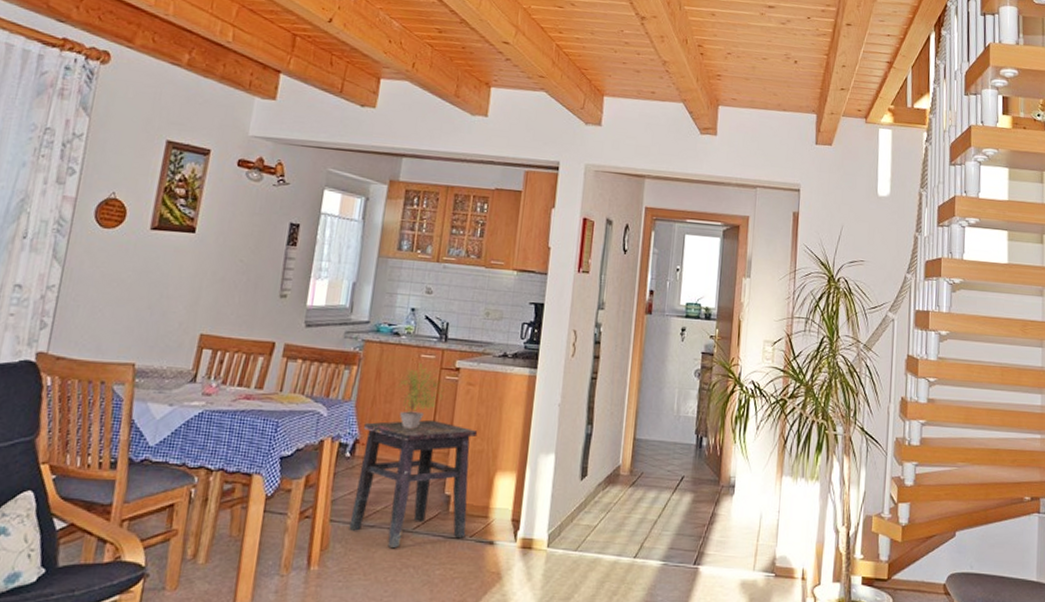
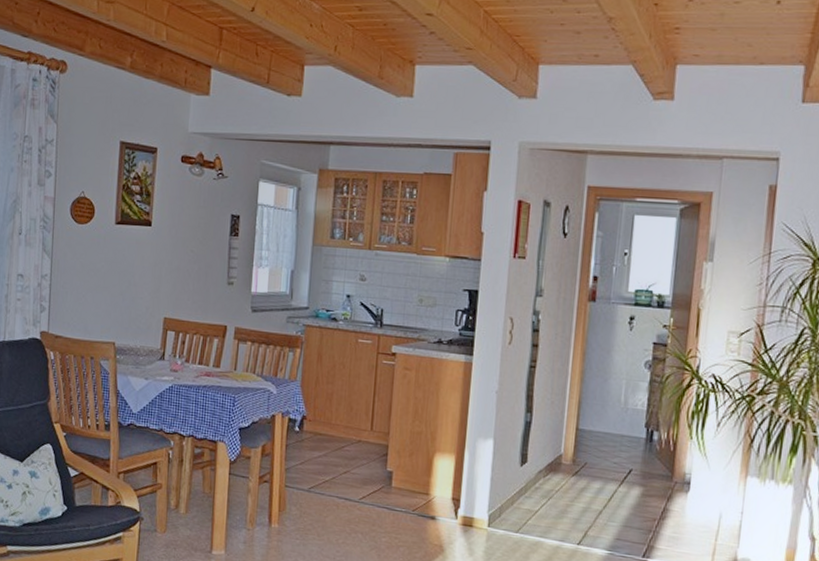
side table: present [349,419,478,548] -> none [302,401,416,515]
potted plant: present [396,364,444,429] -> none [337,348,382,409]

